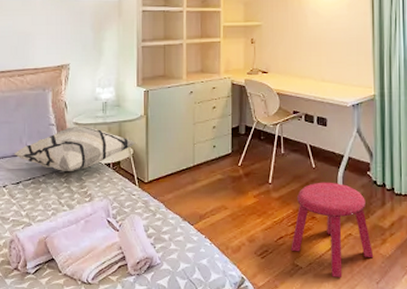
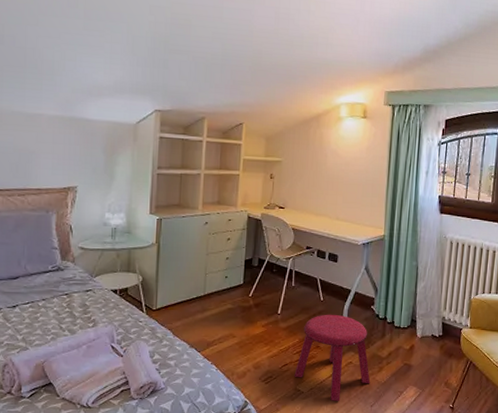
decorative pillow: present [14,126,137,171] -> none [10,250,147,296]

